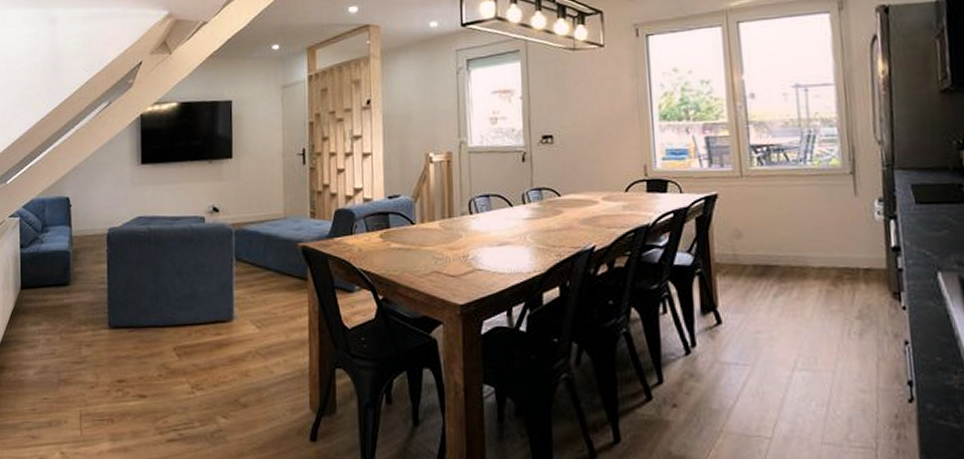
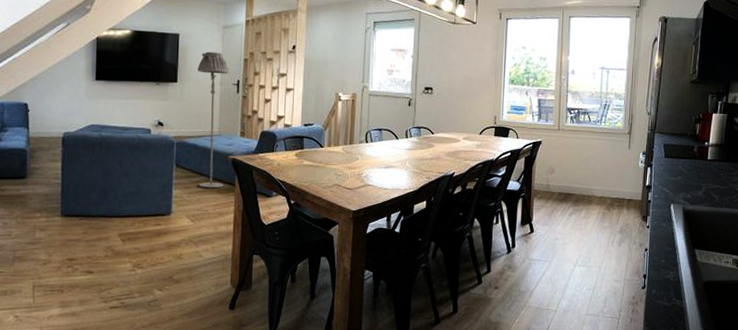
floor lamp: none [255,117,293,286] -> present [198,51,229,189]

